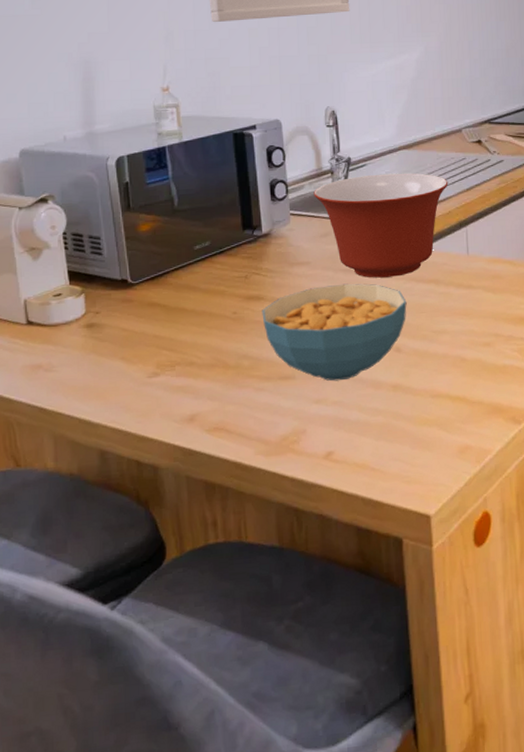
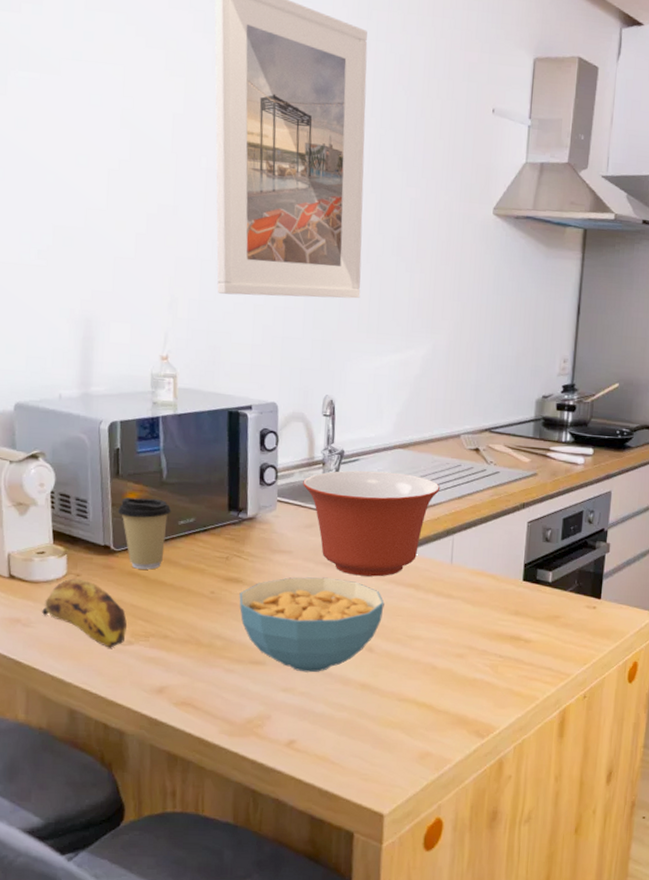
banana: none [62,316,151,382] -> present [41,578,127,648]
coffee cup: none [132,227,186,299] -> present [117,497,172,570]

